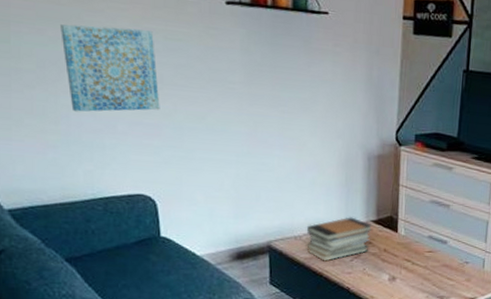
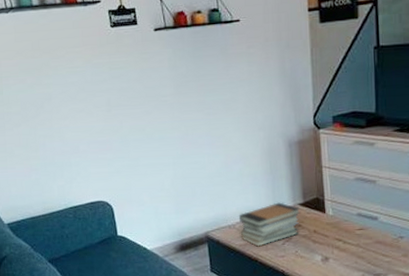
wall art: present [60,24,160,112] -> none [35,65,110,140]

